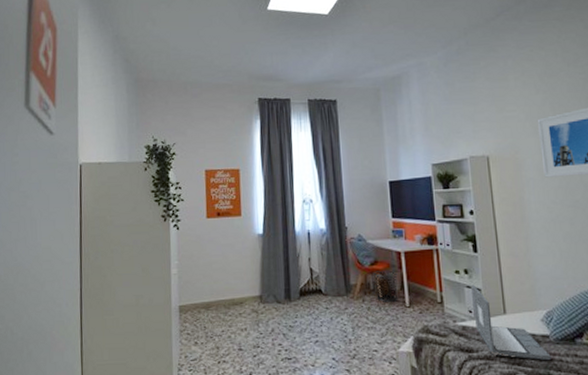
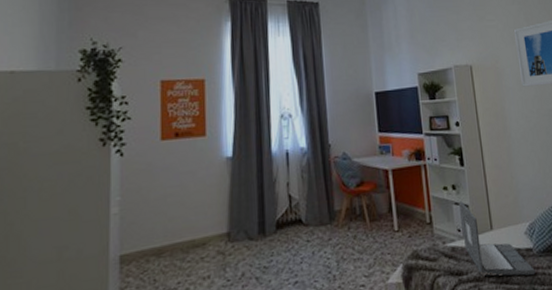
waste bin: present [373,270,399,304] -> none [359,191,387,230]

